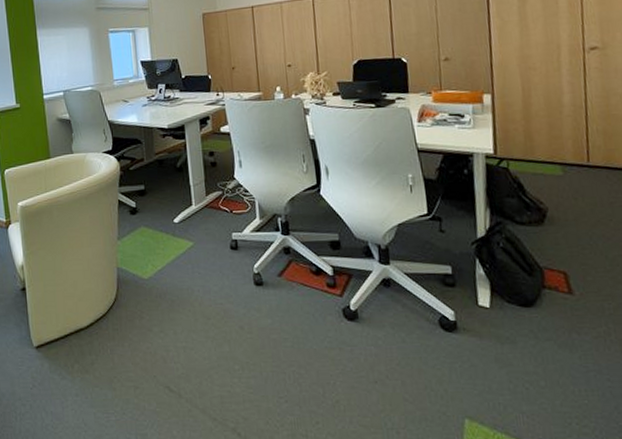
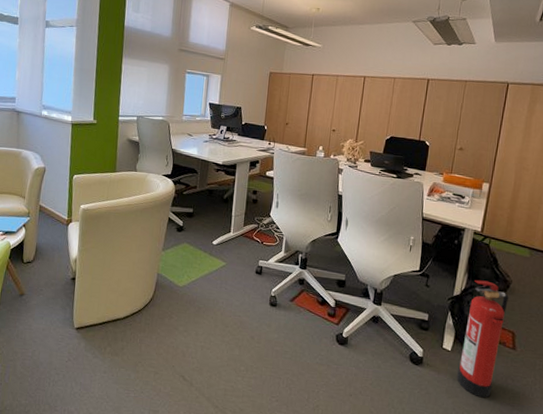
fire extinguisher: none [498,213,554,362] -> present [457,279,509,398]

